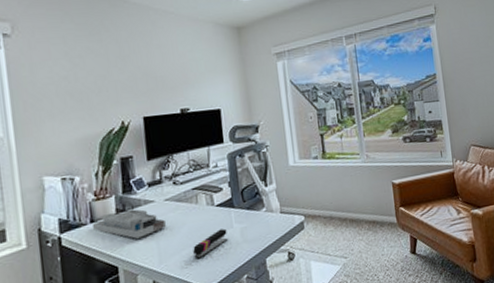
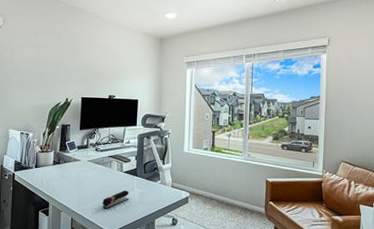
desk organizer: present [93,209,167,239] -> none [37,163,87,185]

